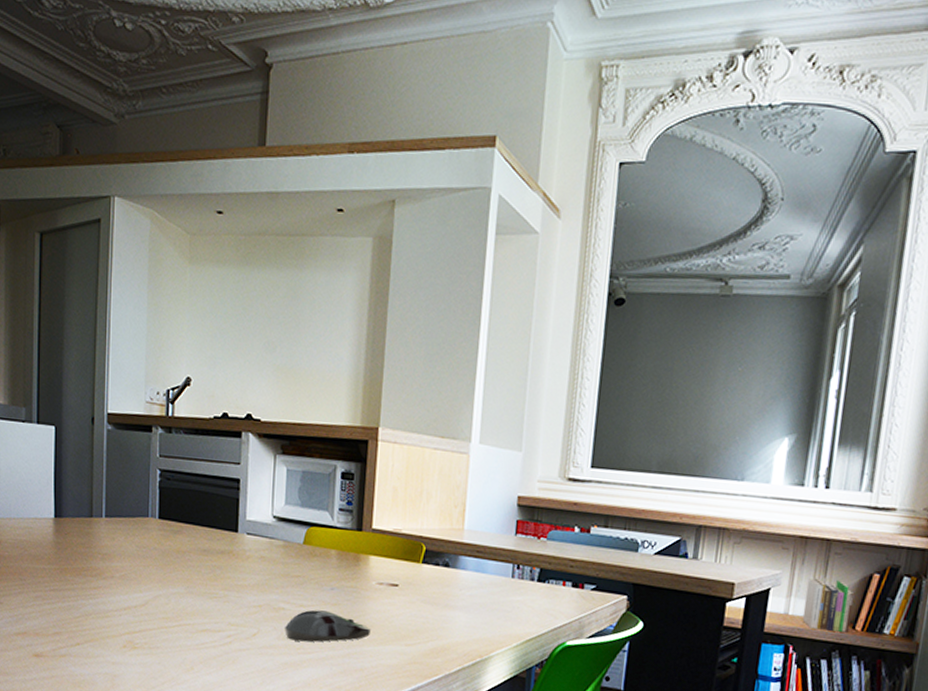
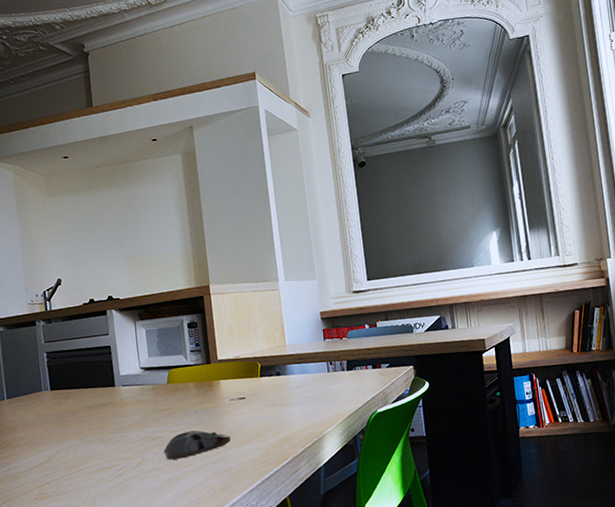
books: present [802,578,855,633] -> none [533,319,570,359]

